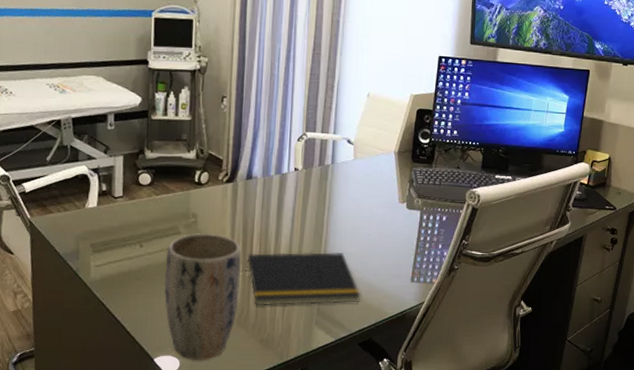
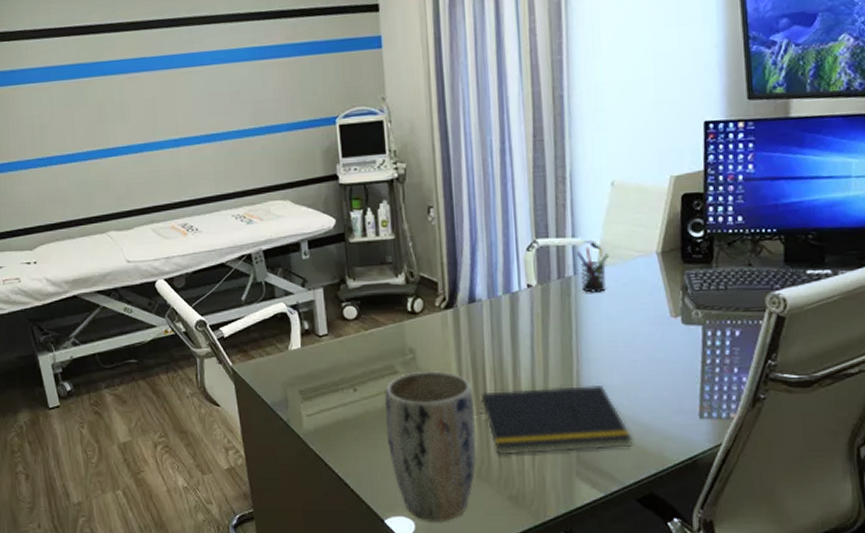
pen holder: none [335,143,360,179] -> present [576,247,610,293]

